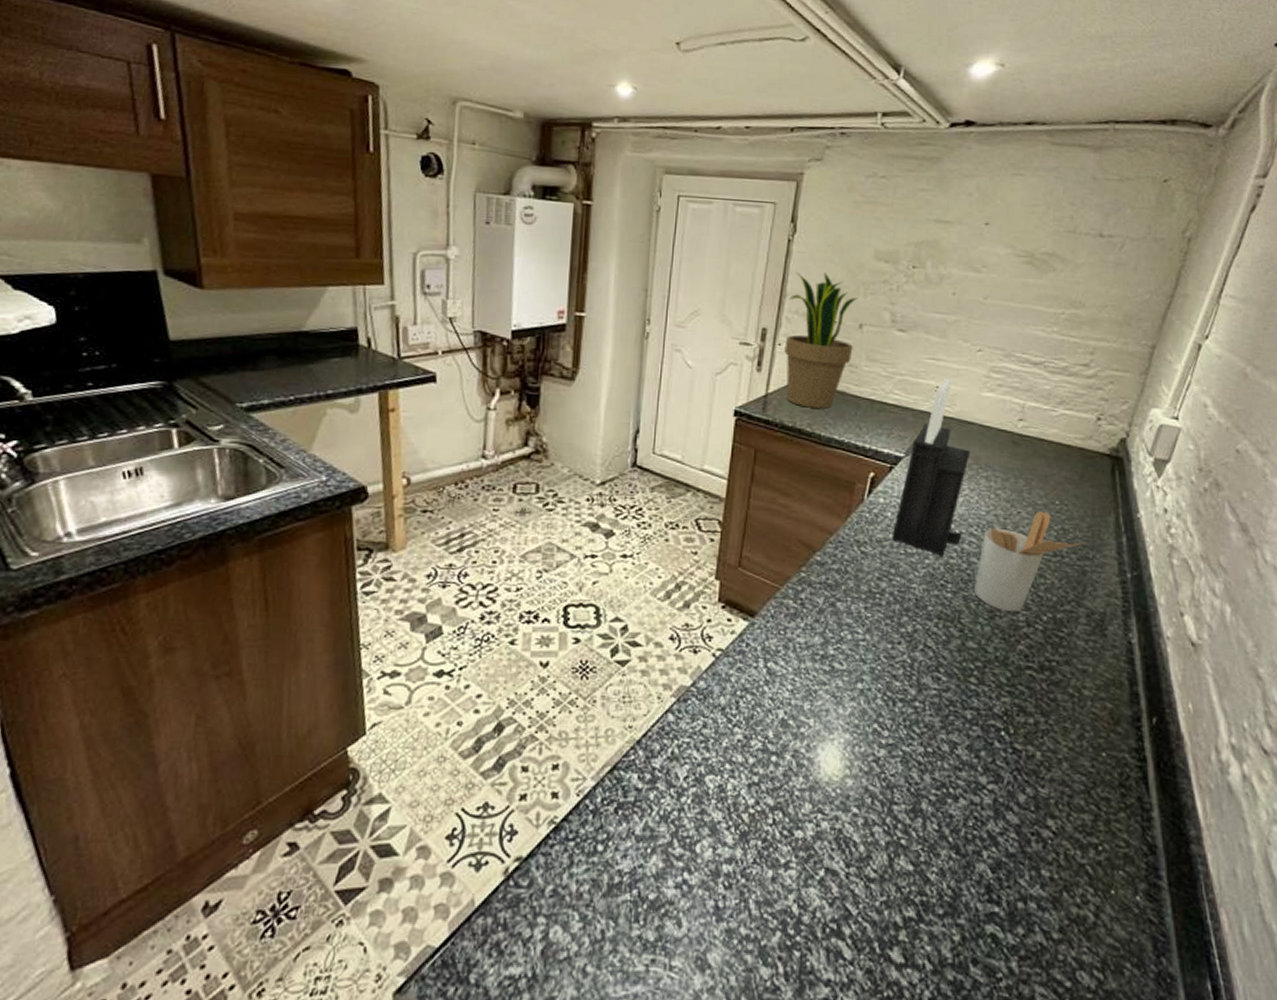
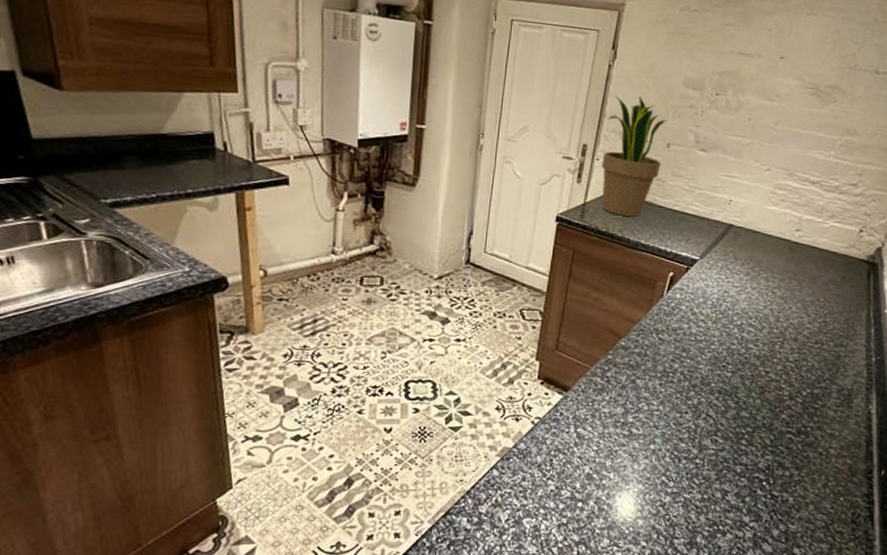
knife block: present [892,377,971,556] -> none [685,192,754,343]
utensil holder: present [973,511,1082,612] -> none [749,306,839,389]

